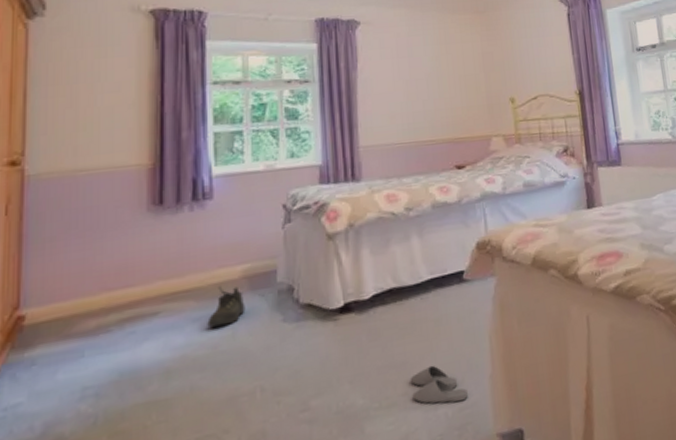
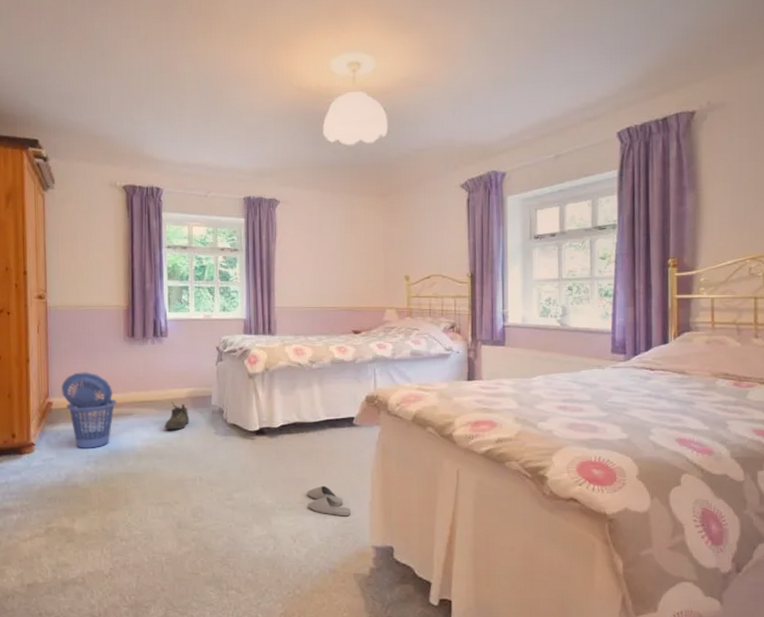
laundry basket: none [41,262,134,379] -> present [61,372,117,448]

